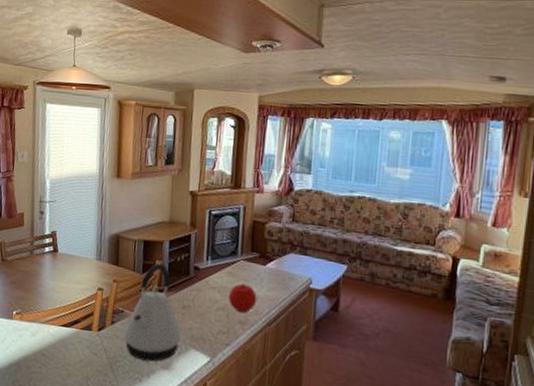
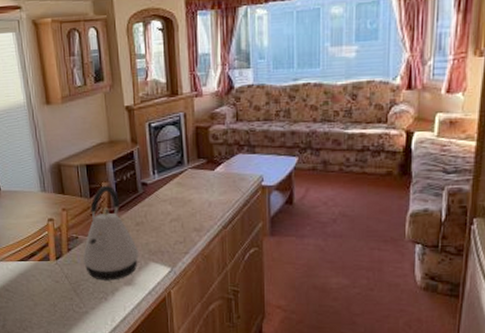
fruit: present [228,283,257,314] -> none [181,192,210,221]

